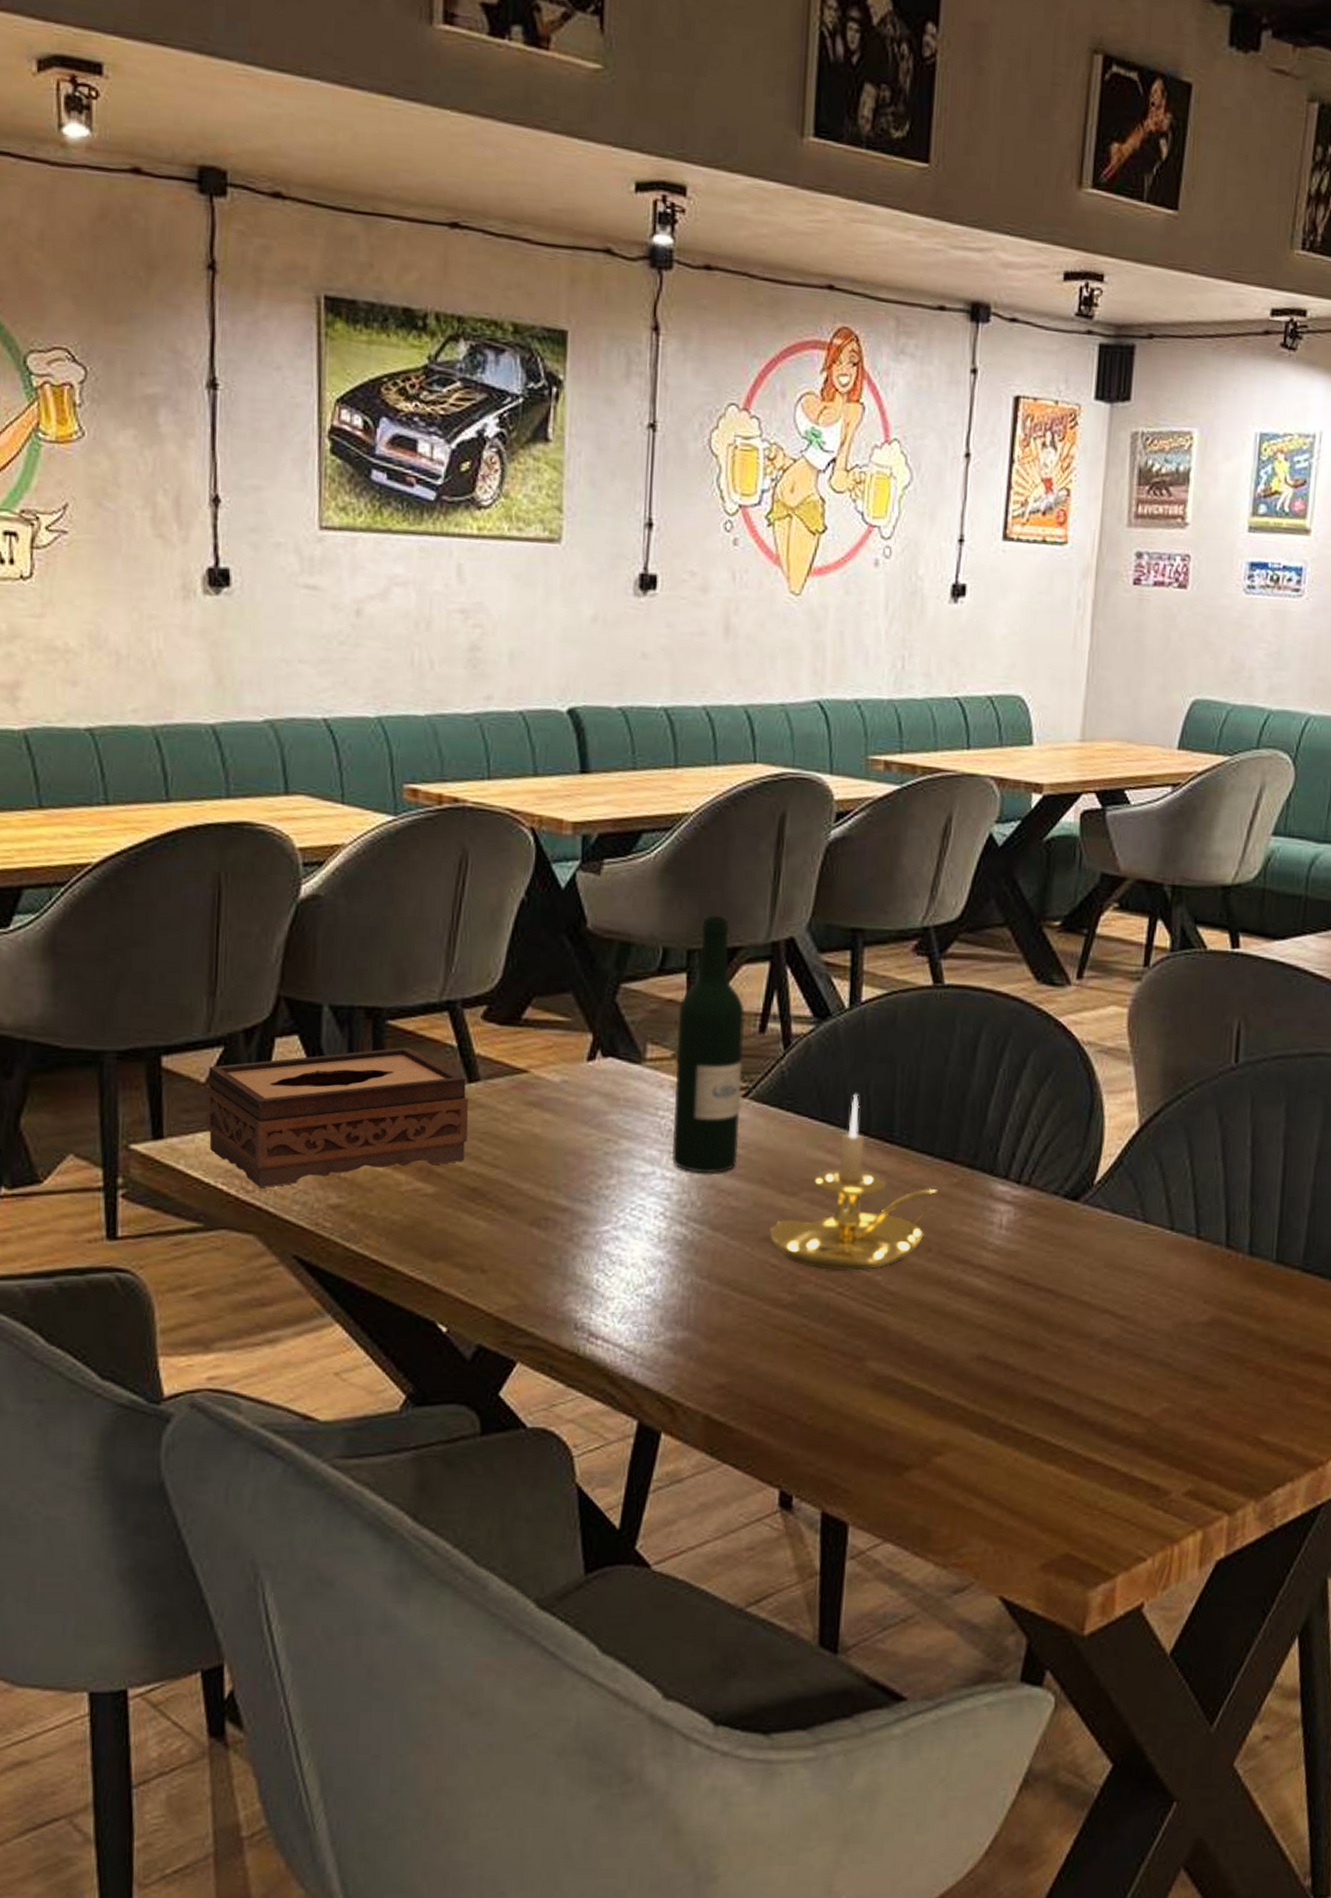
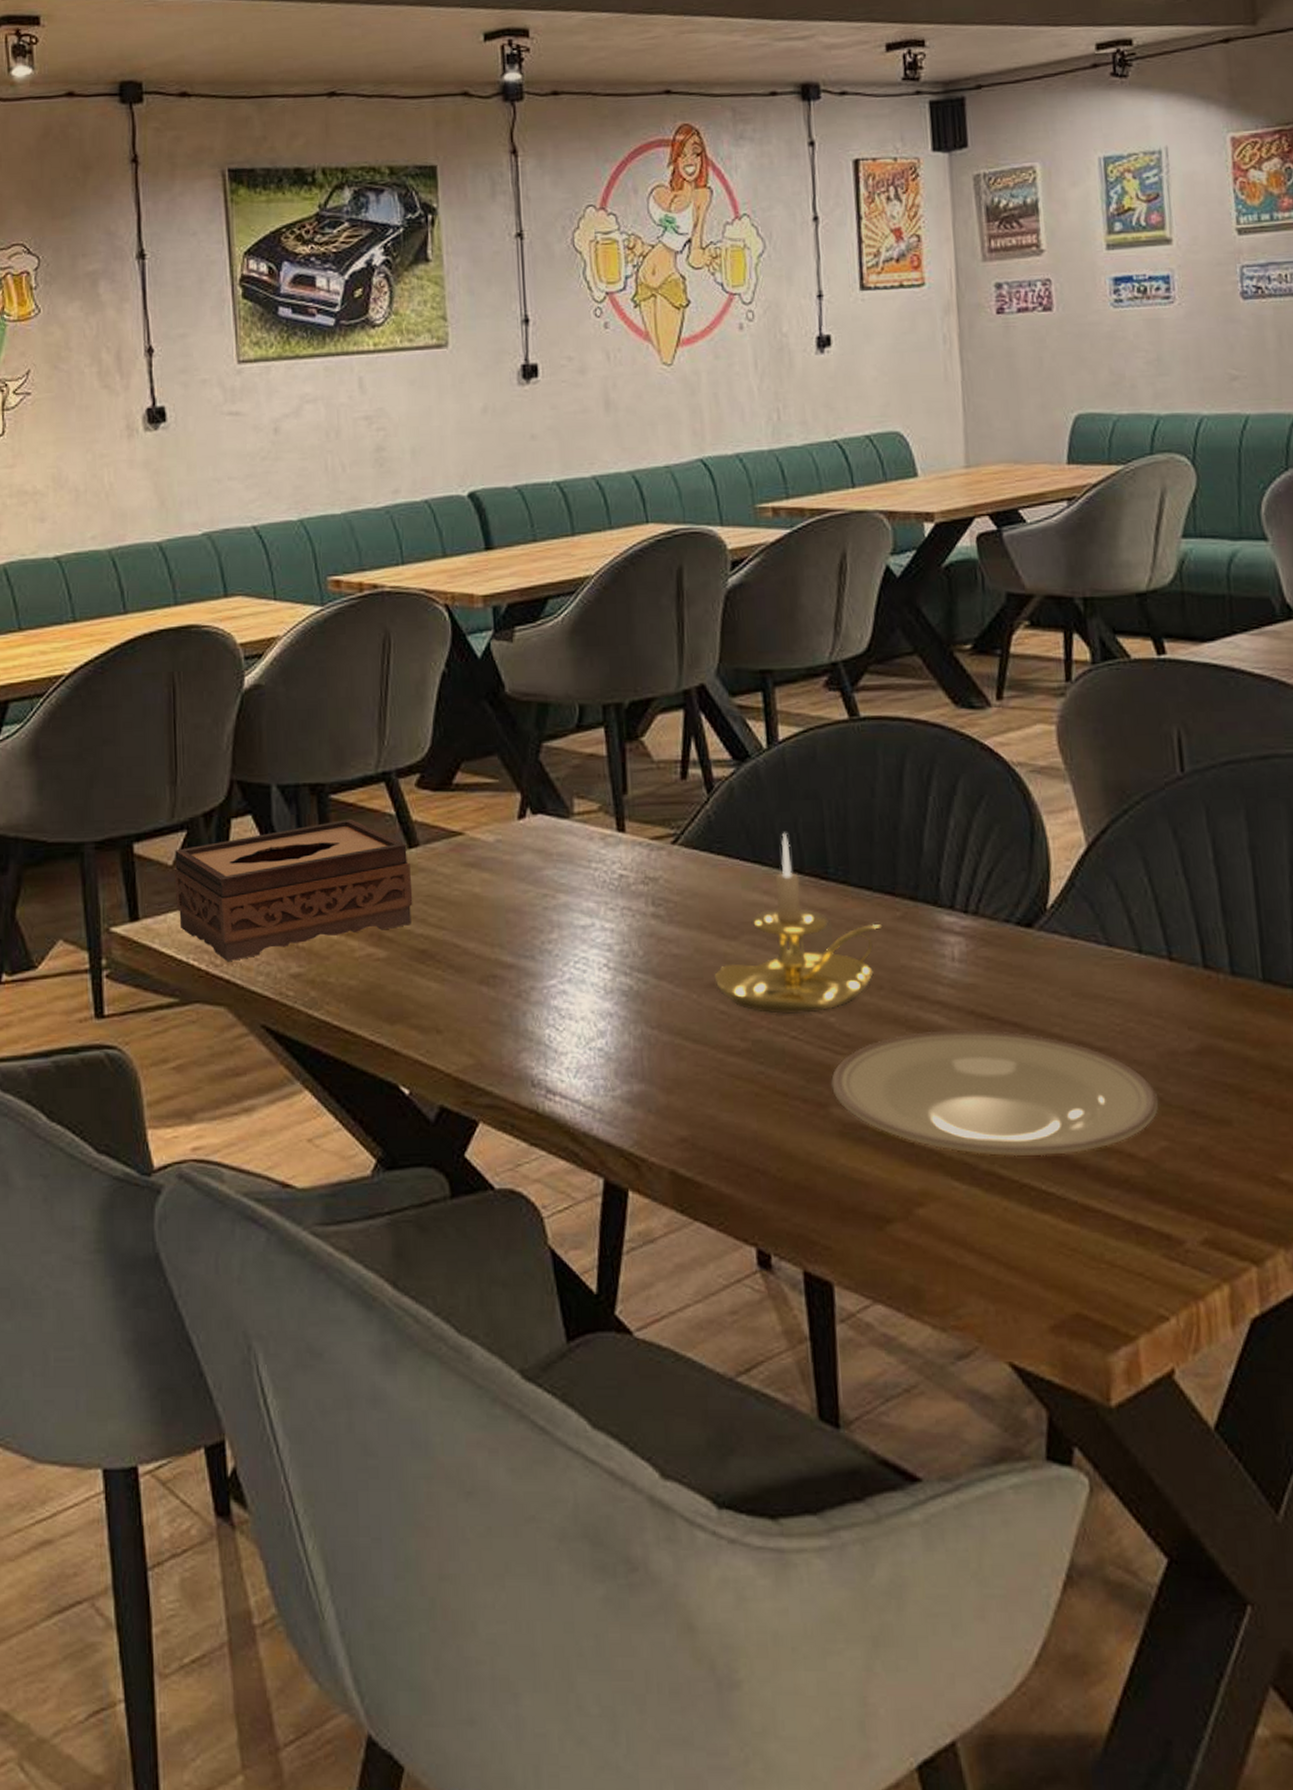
wine bottle: present [671,915,745,1174] -> none [600,669,674,923]
plate: none [869,1293,1167,1413] -> present [830,1030,1159,1157]

